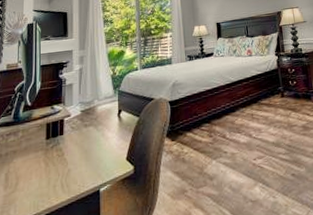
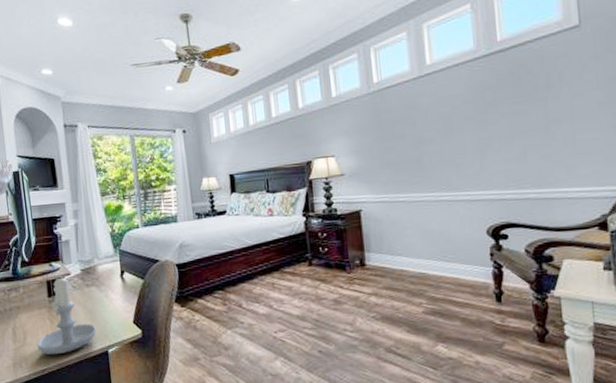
candle: none [28,117,91,200] -> present [37,275,97,355]

